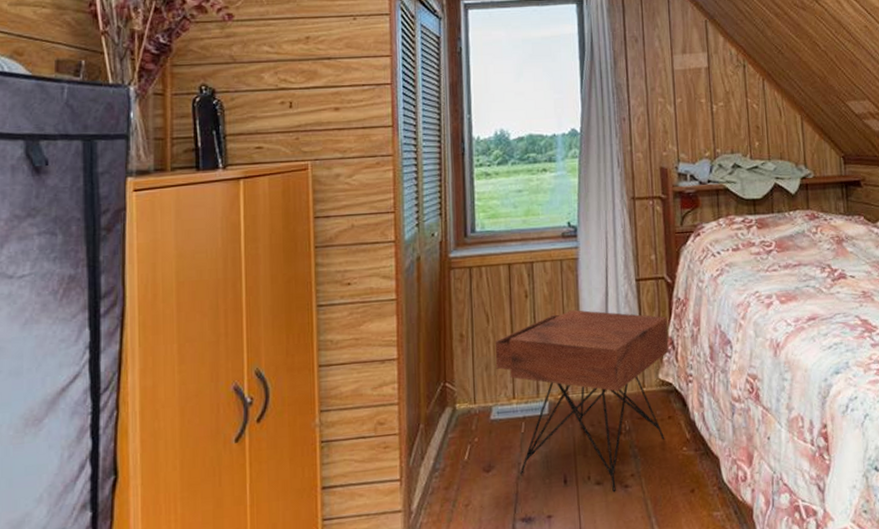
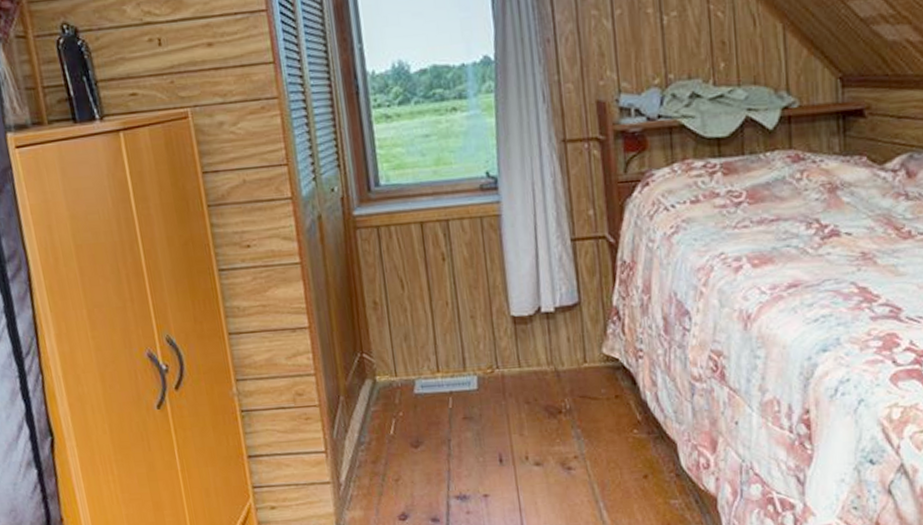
nightstand: present [495,309,669,493] -> none [413,274,614,474]

